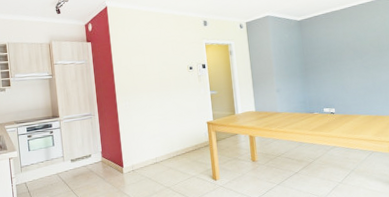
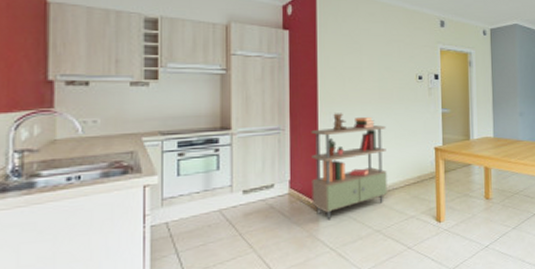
shelving unit: none [113,100,173,180] -> present [311,113,387,221]

